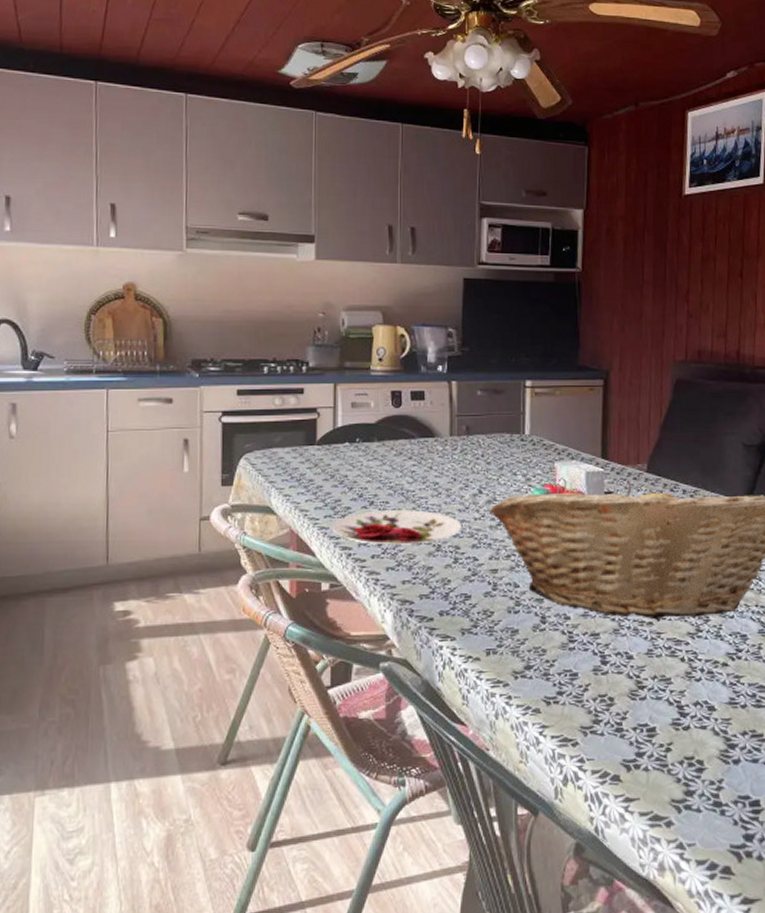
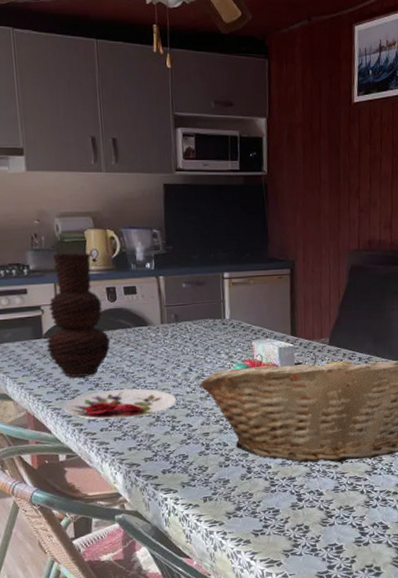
vase: none [319,350,391,492] -> present [46,253,111,377]

